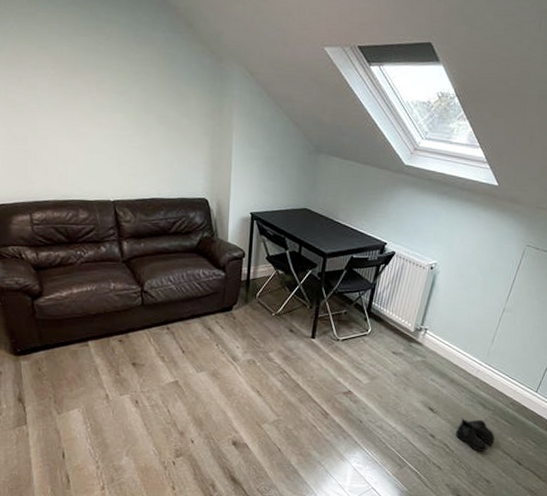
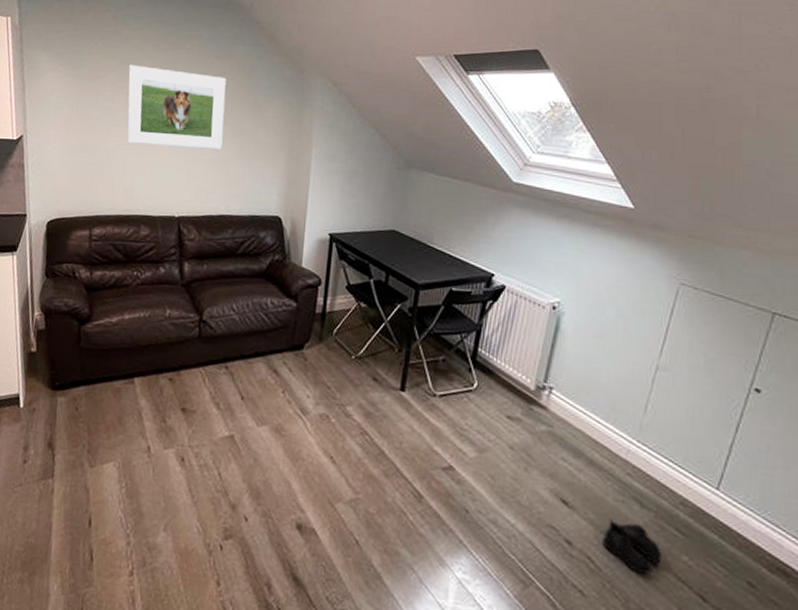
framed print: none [49,50,149,137] -> present [126,64,226,150]

